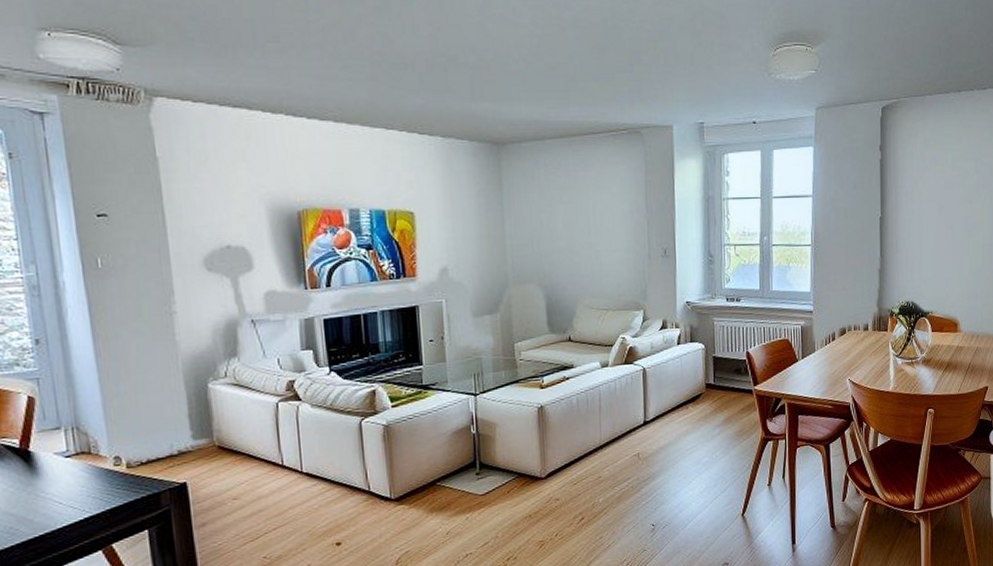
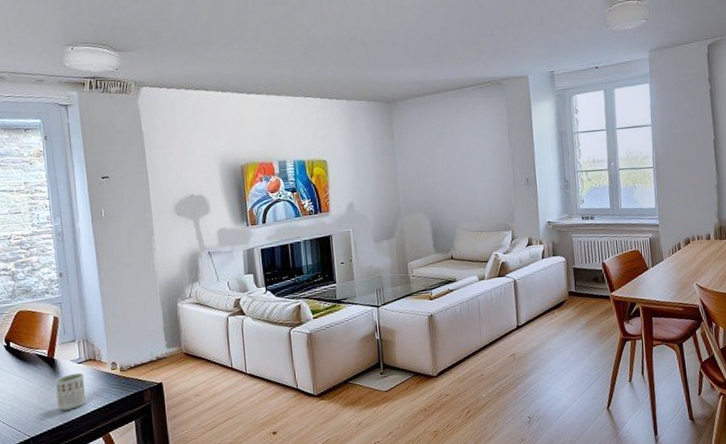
cup: none [31,469,77,517] -> present [55,372,85,411]

